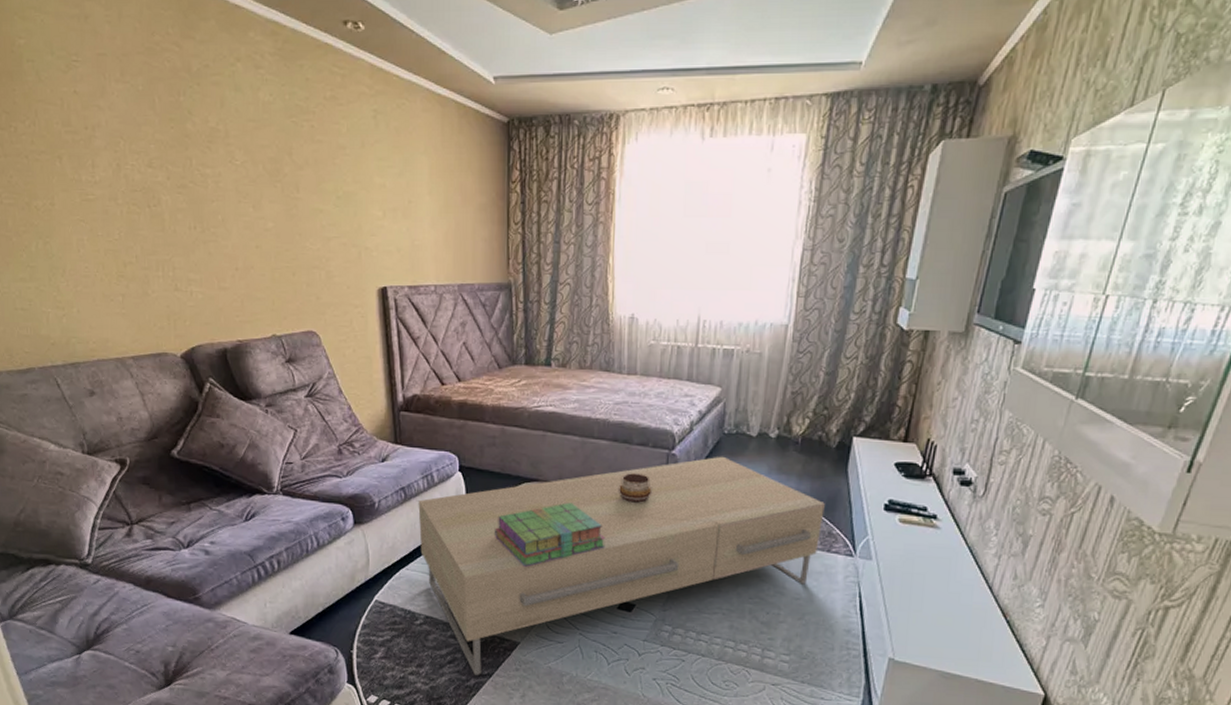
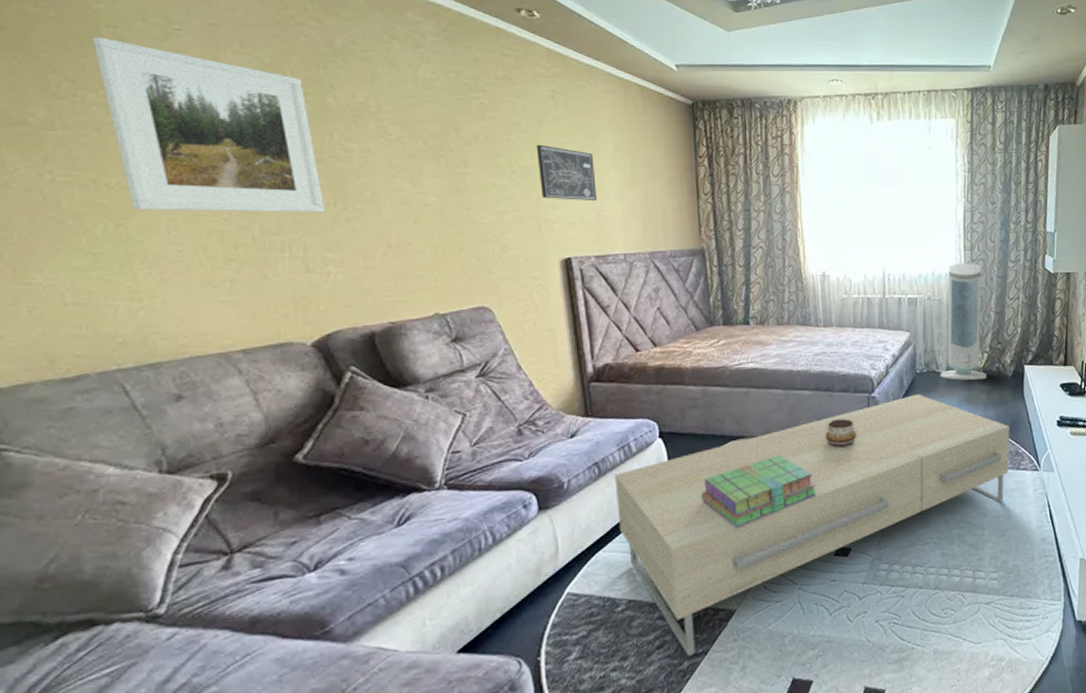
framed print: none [18,71,188,235] -> present [92,37,325,213]
wall art: none [359,168,412,230] -> present [536,144,597,202]
air purifier: none [750,311,815,448] -> present [940,262,987,381]

